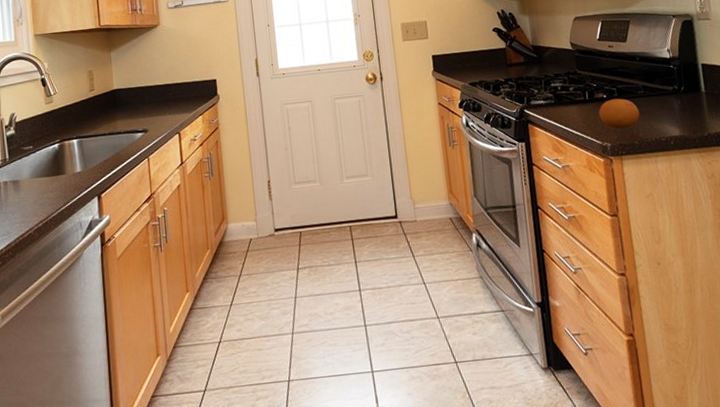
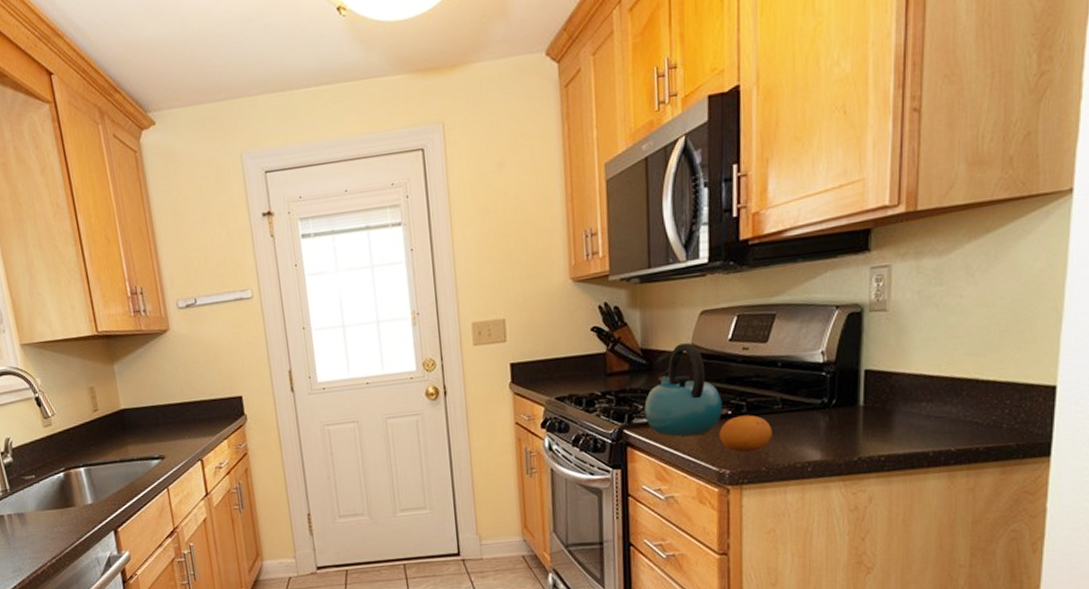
kettle: none [538,41,599,116] -> present [644,343,722,437]

